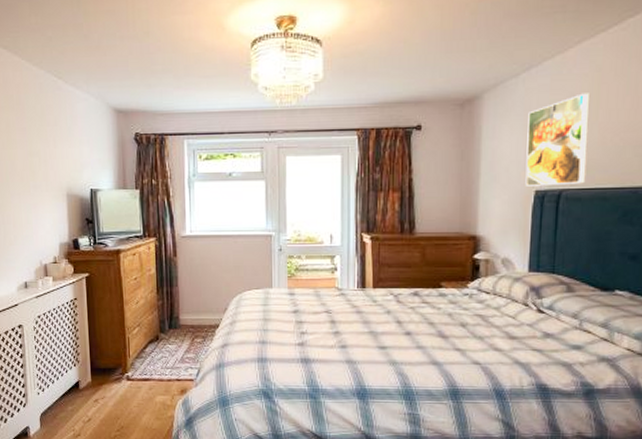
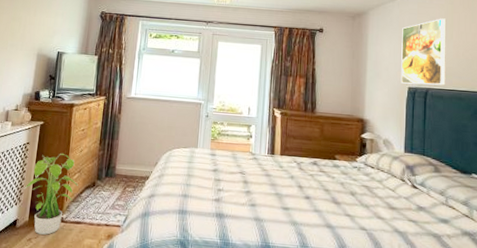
potted plant: none [81,306,140,394] -> present [24,153,78,235]

